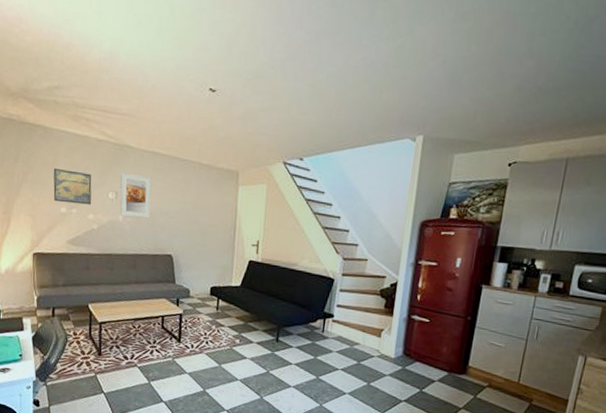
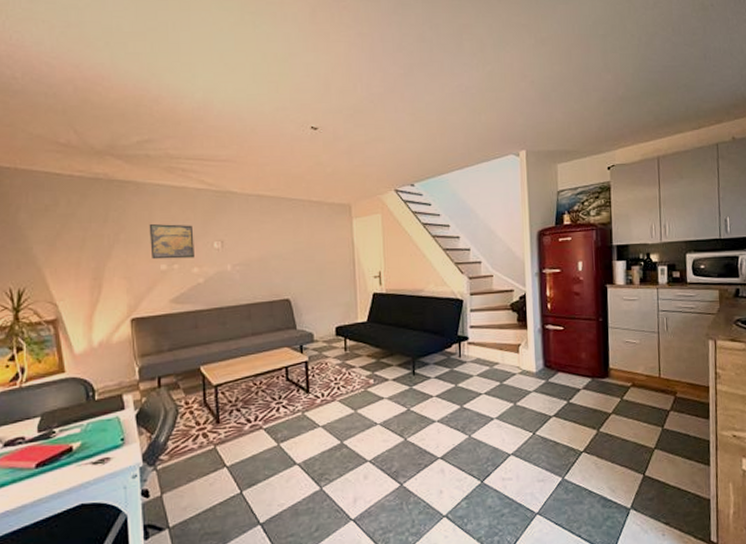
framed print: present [120,172,152,219] -> none [226,219,262,265]

